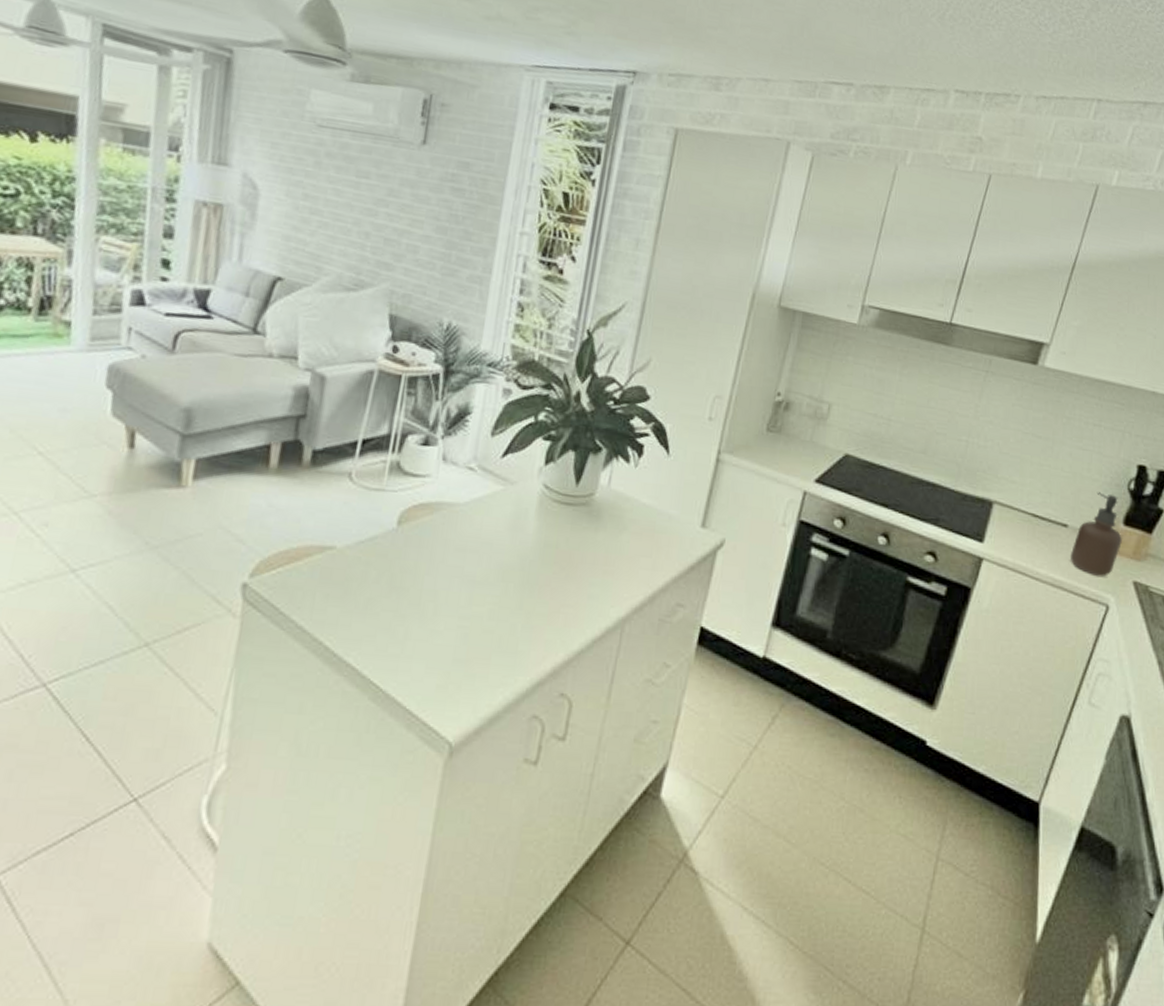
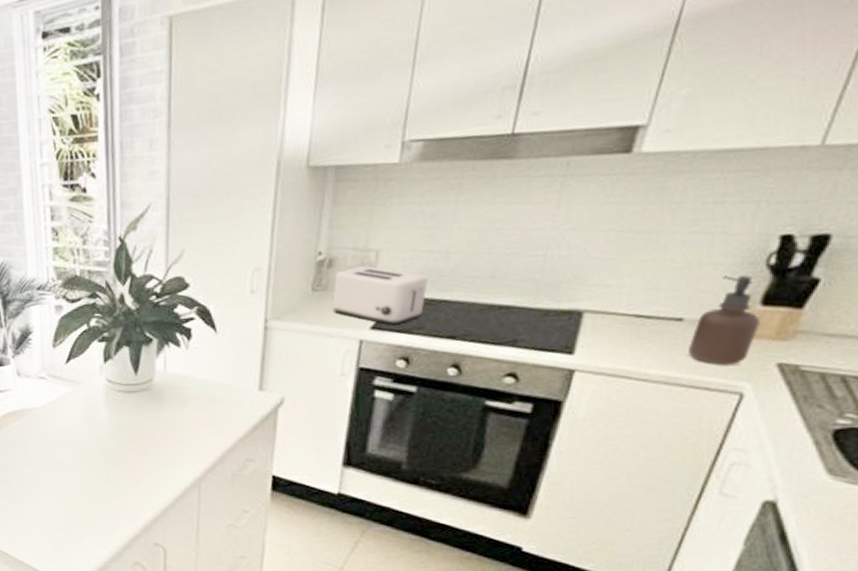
toaster: none [783,415,870,483] -> present [333,266,428,326]

